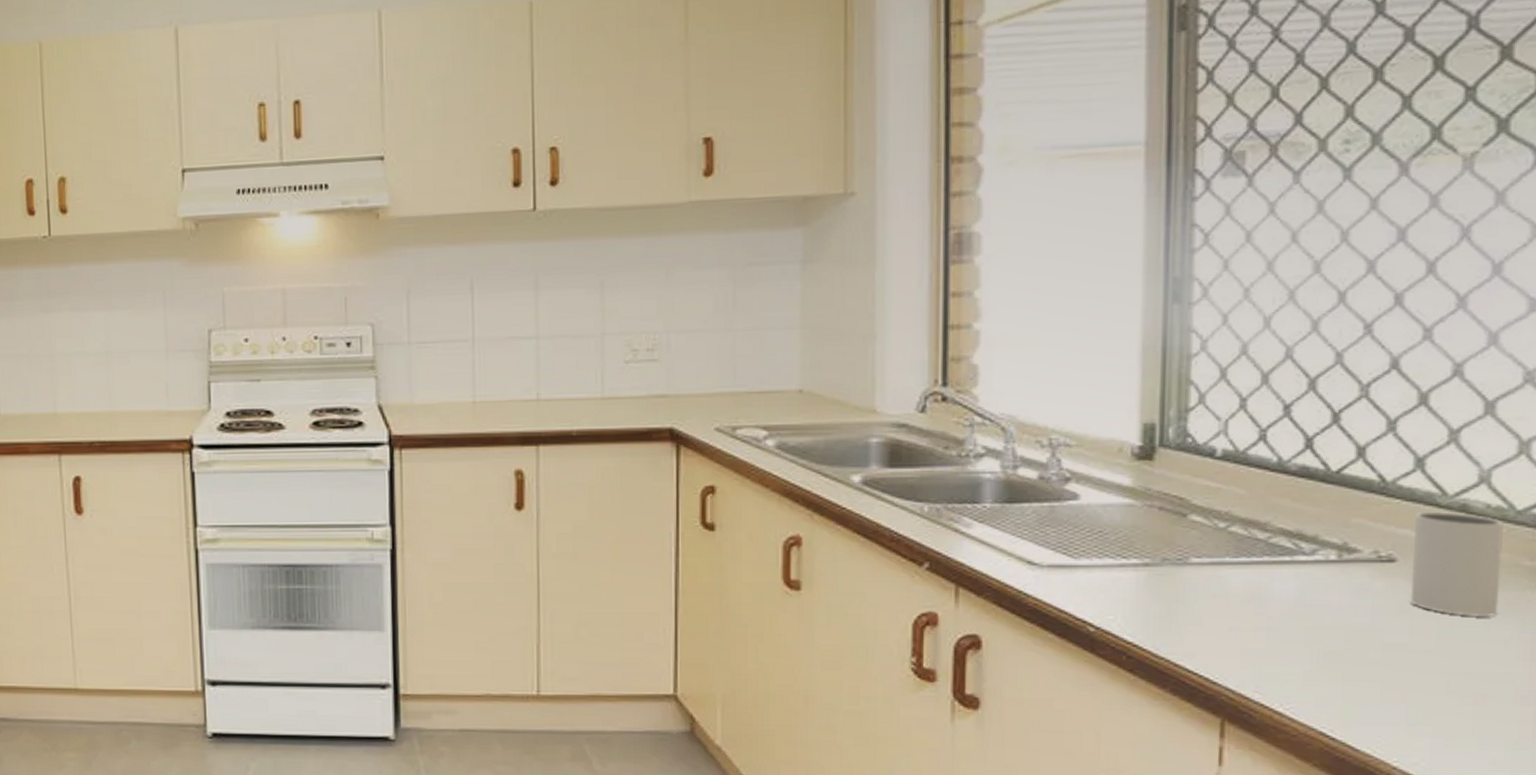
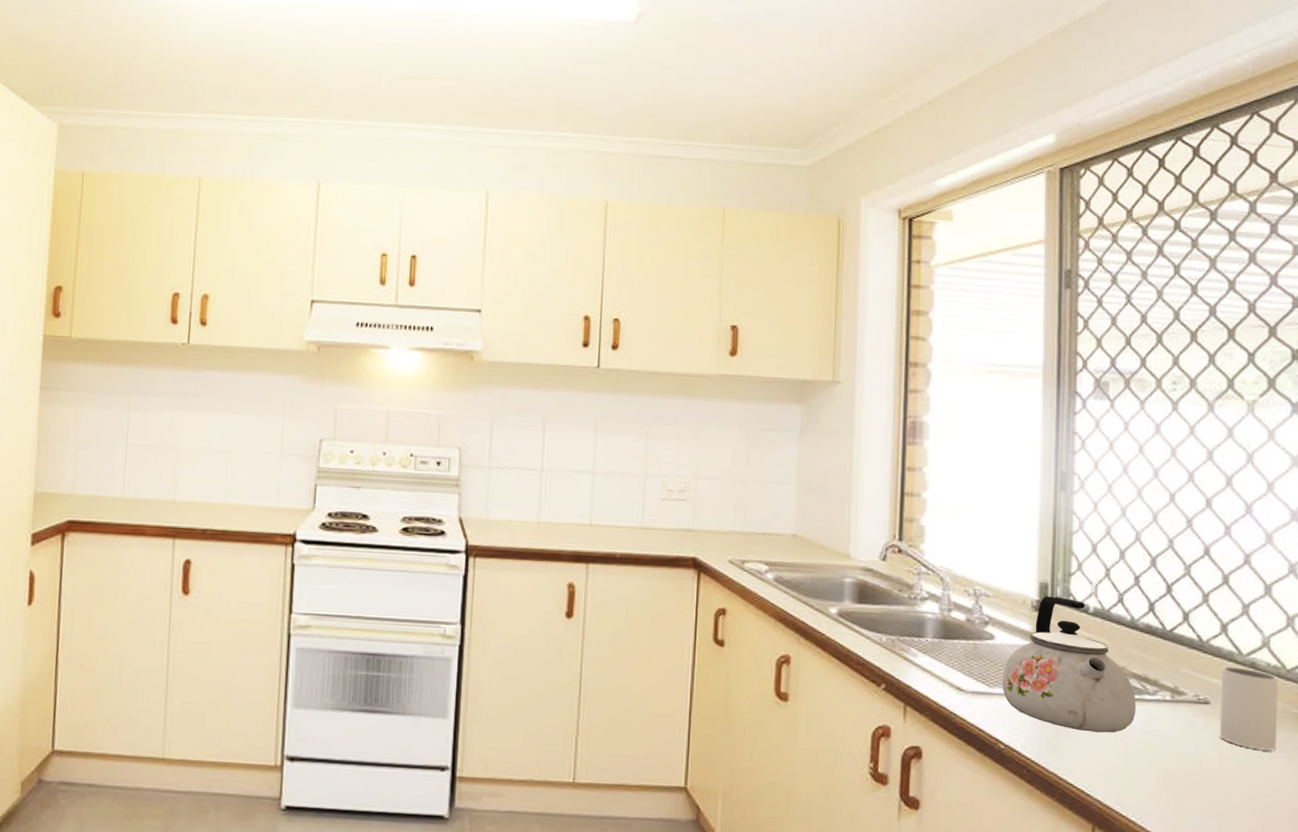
kettle: none [1090,439,1285,606] -> present [1002,596,1136,733]

